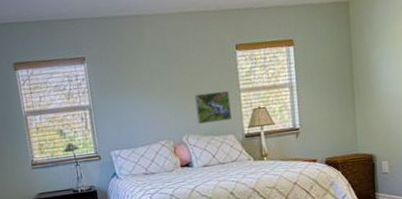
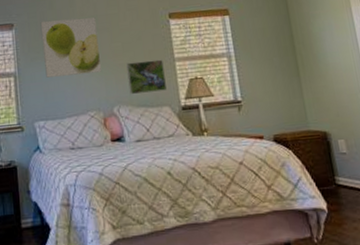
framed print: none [111,49,172,110] -> present [40,17,102,78]

